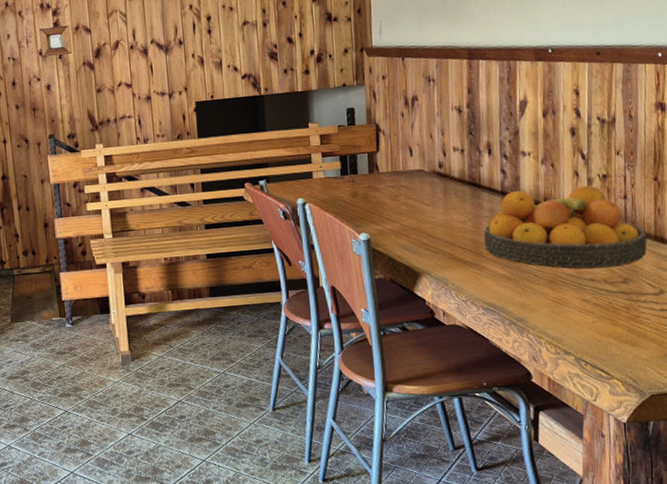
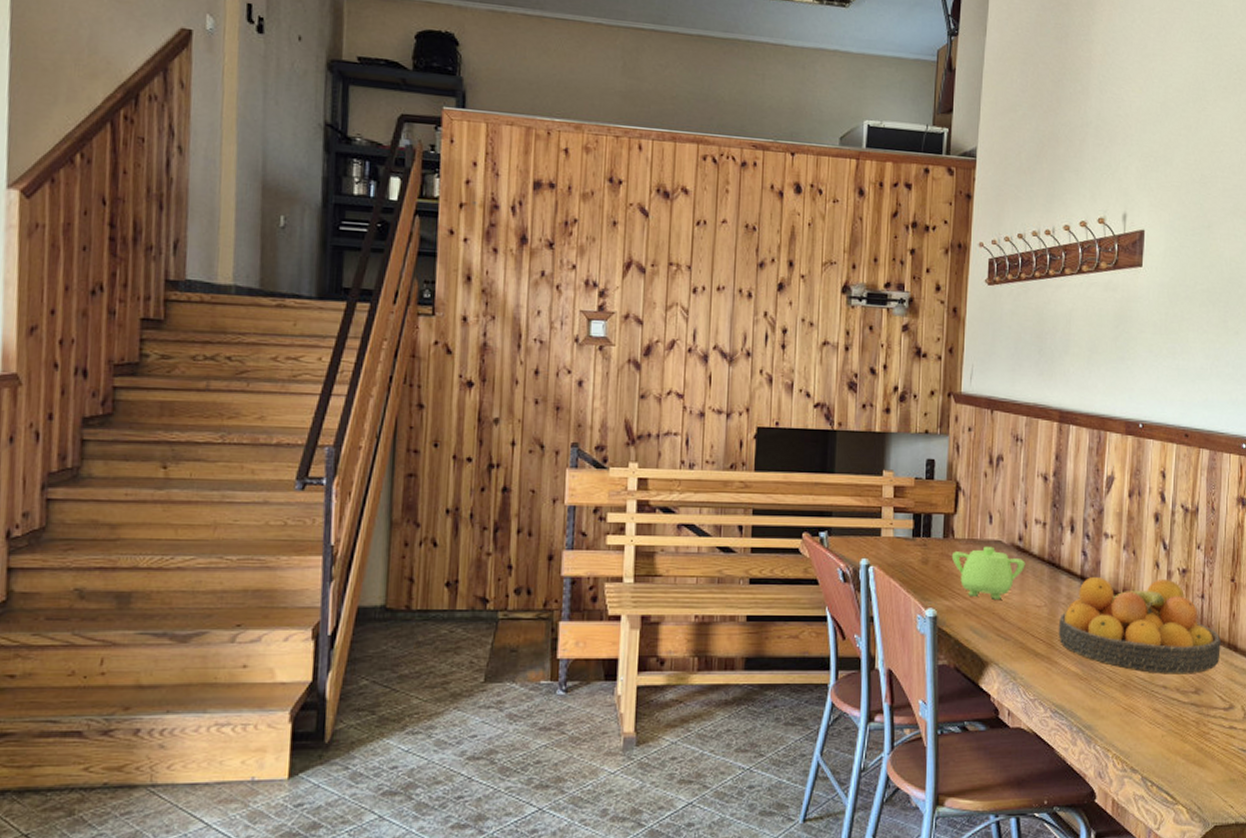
teapot: none [378,175,448,220] -> present [951,546,1026,599]

